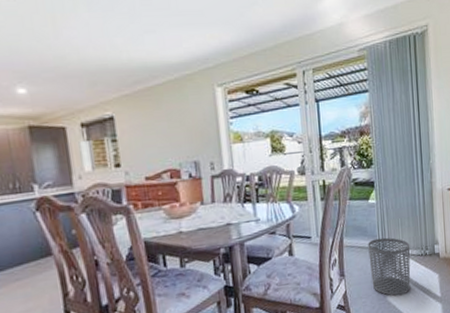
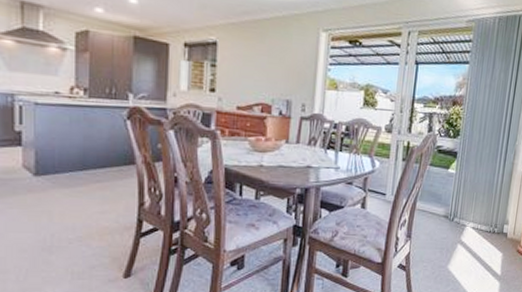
waste bin: present [368,237,411,296] -> none [436,208,481,266]

